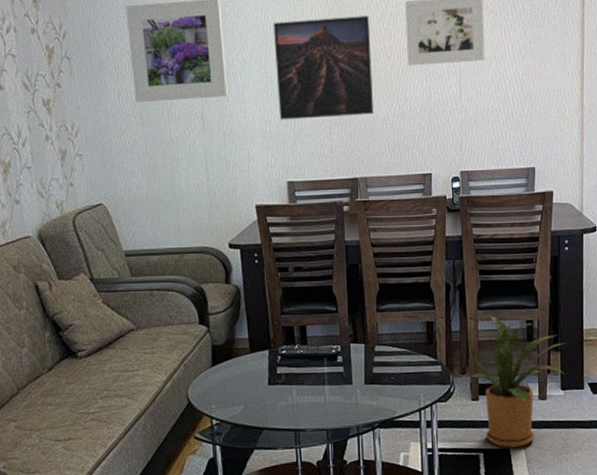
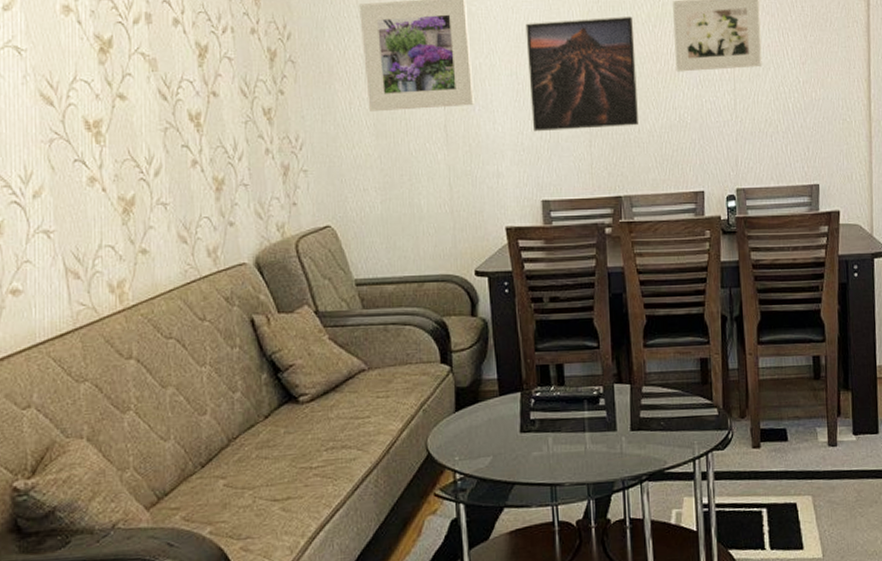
house plant: present [468,315,566,448] -> none [747,350,858,502]

